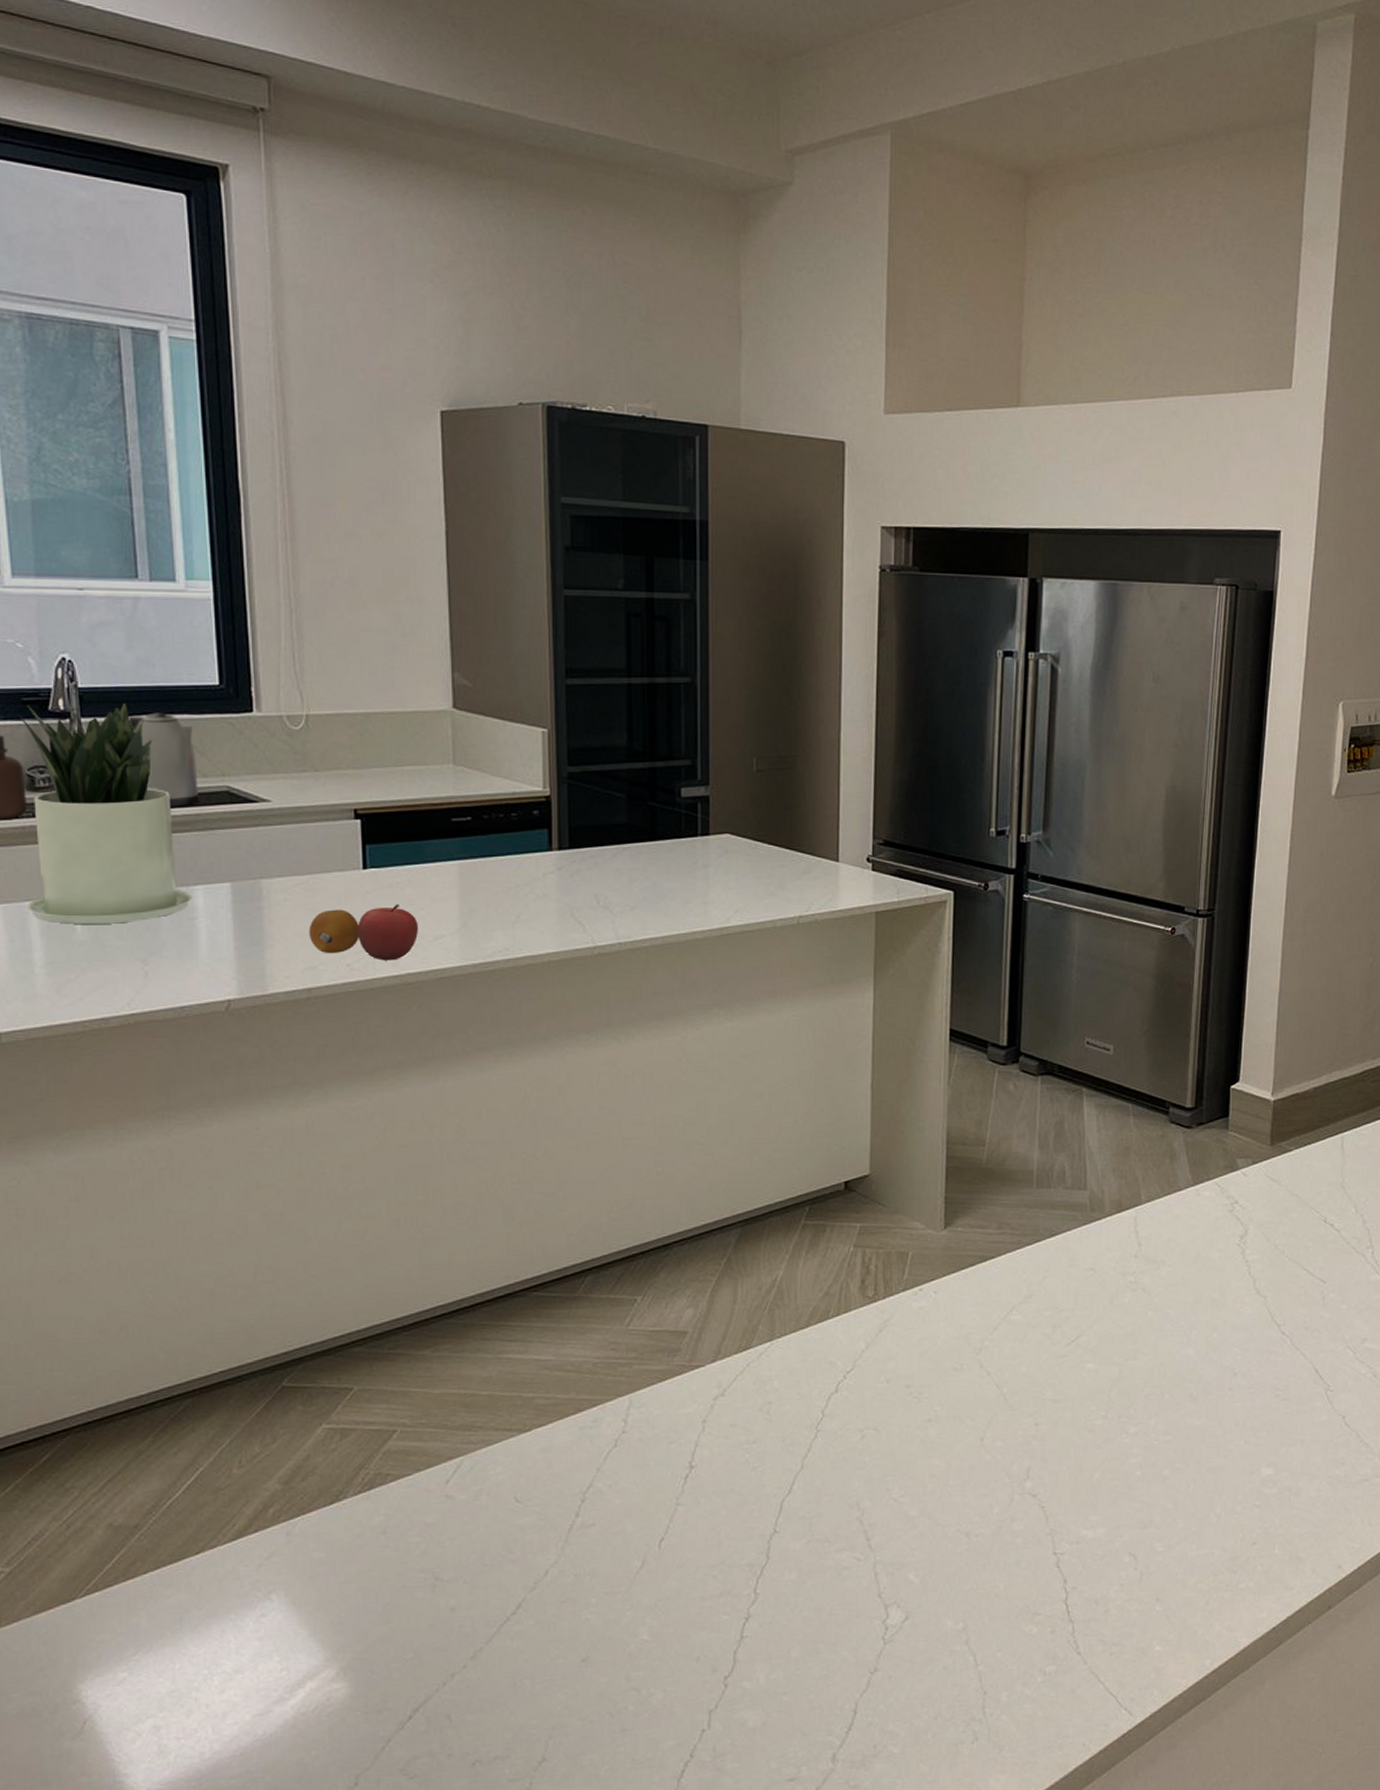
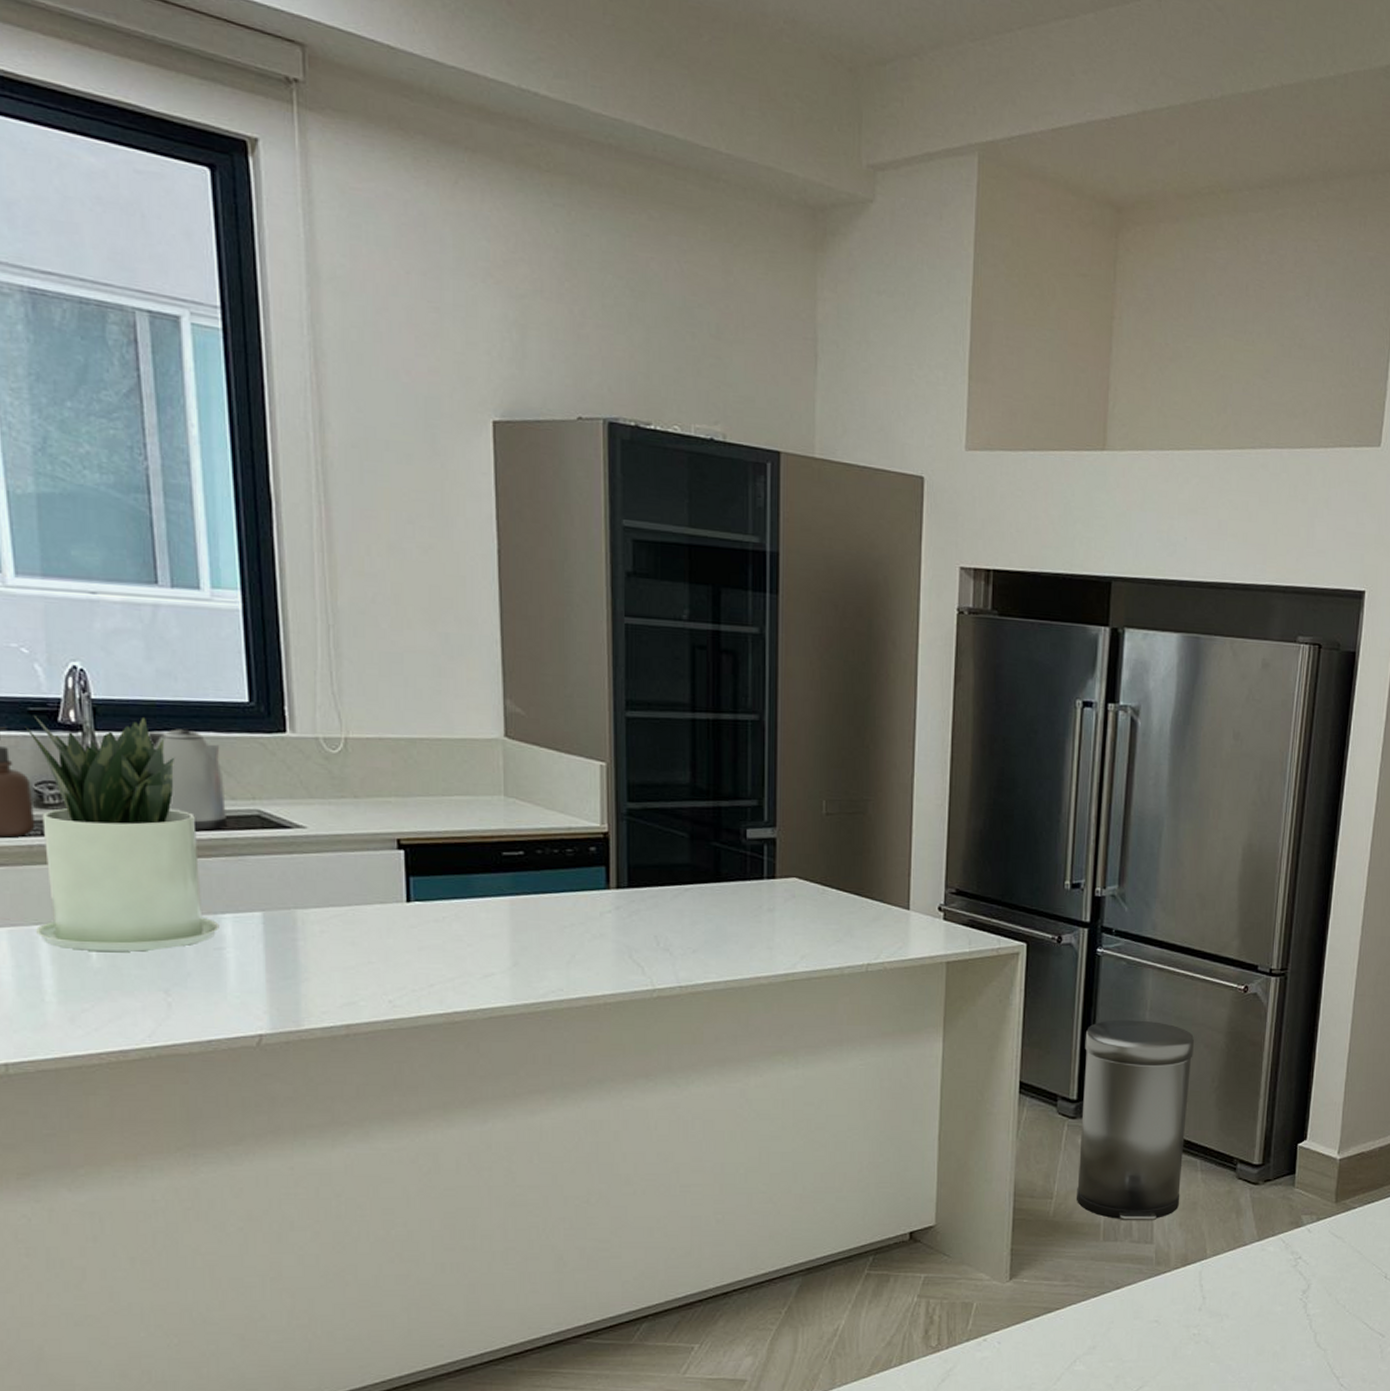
fruit: present [308,909,359,954] -> none [347,943,402,990]
fruit: present [358,904,419,961] -> none [401,939,467,998]
pedal bin: none [1009,964,1122,1168] -> present [1077,1020,1194,1221]

